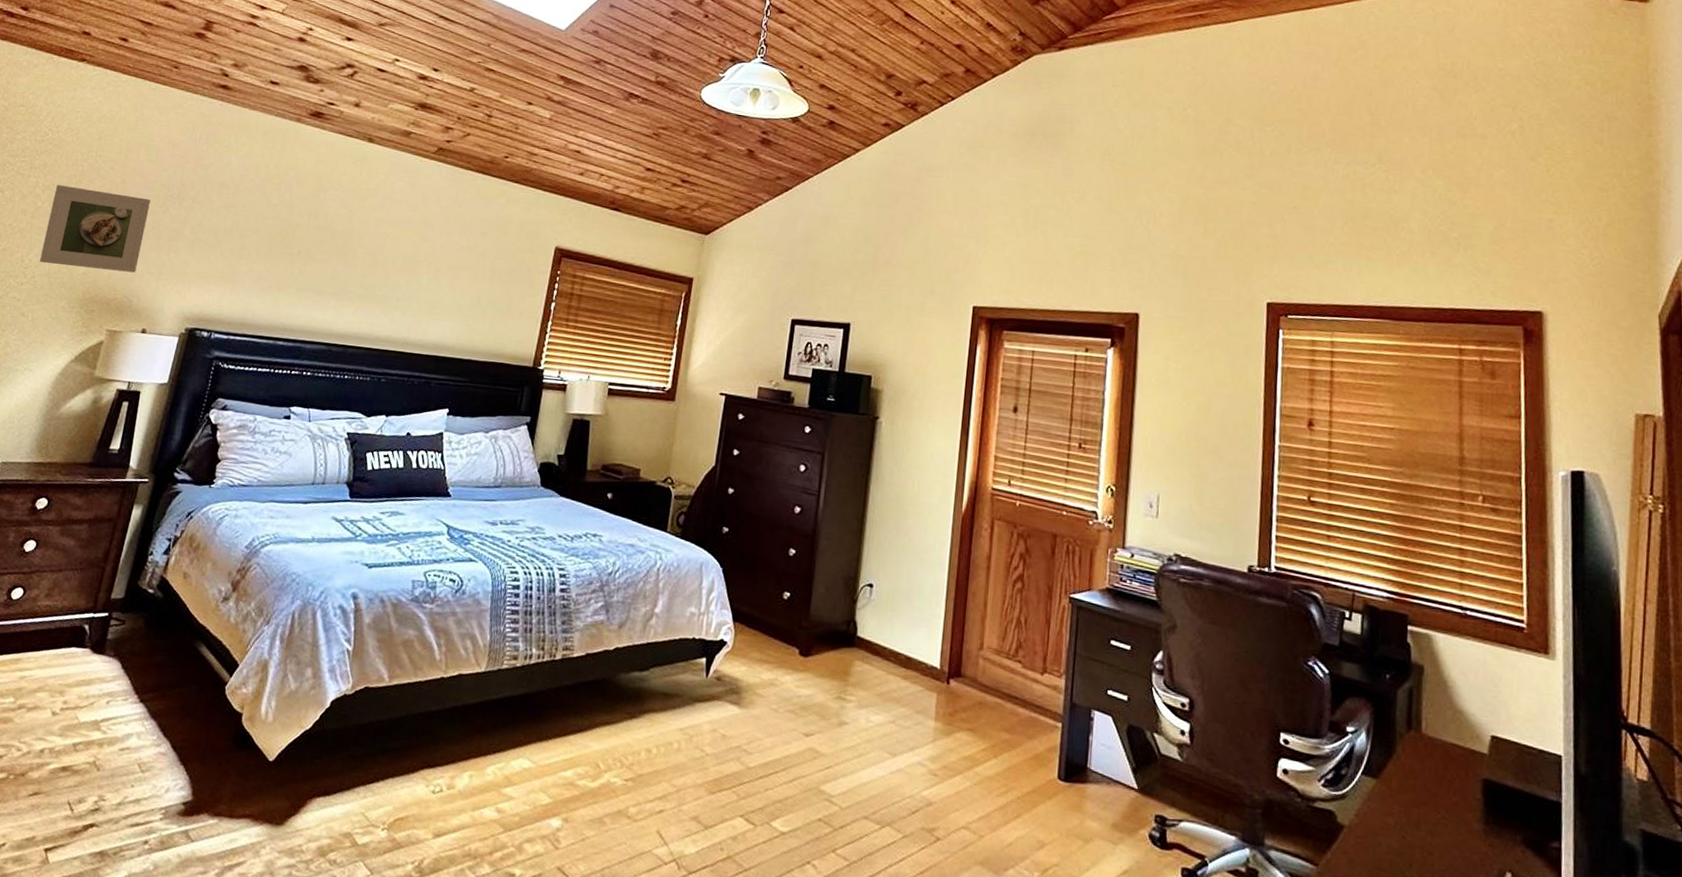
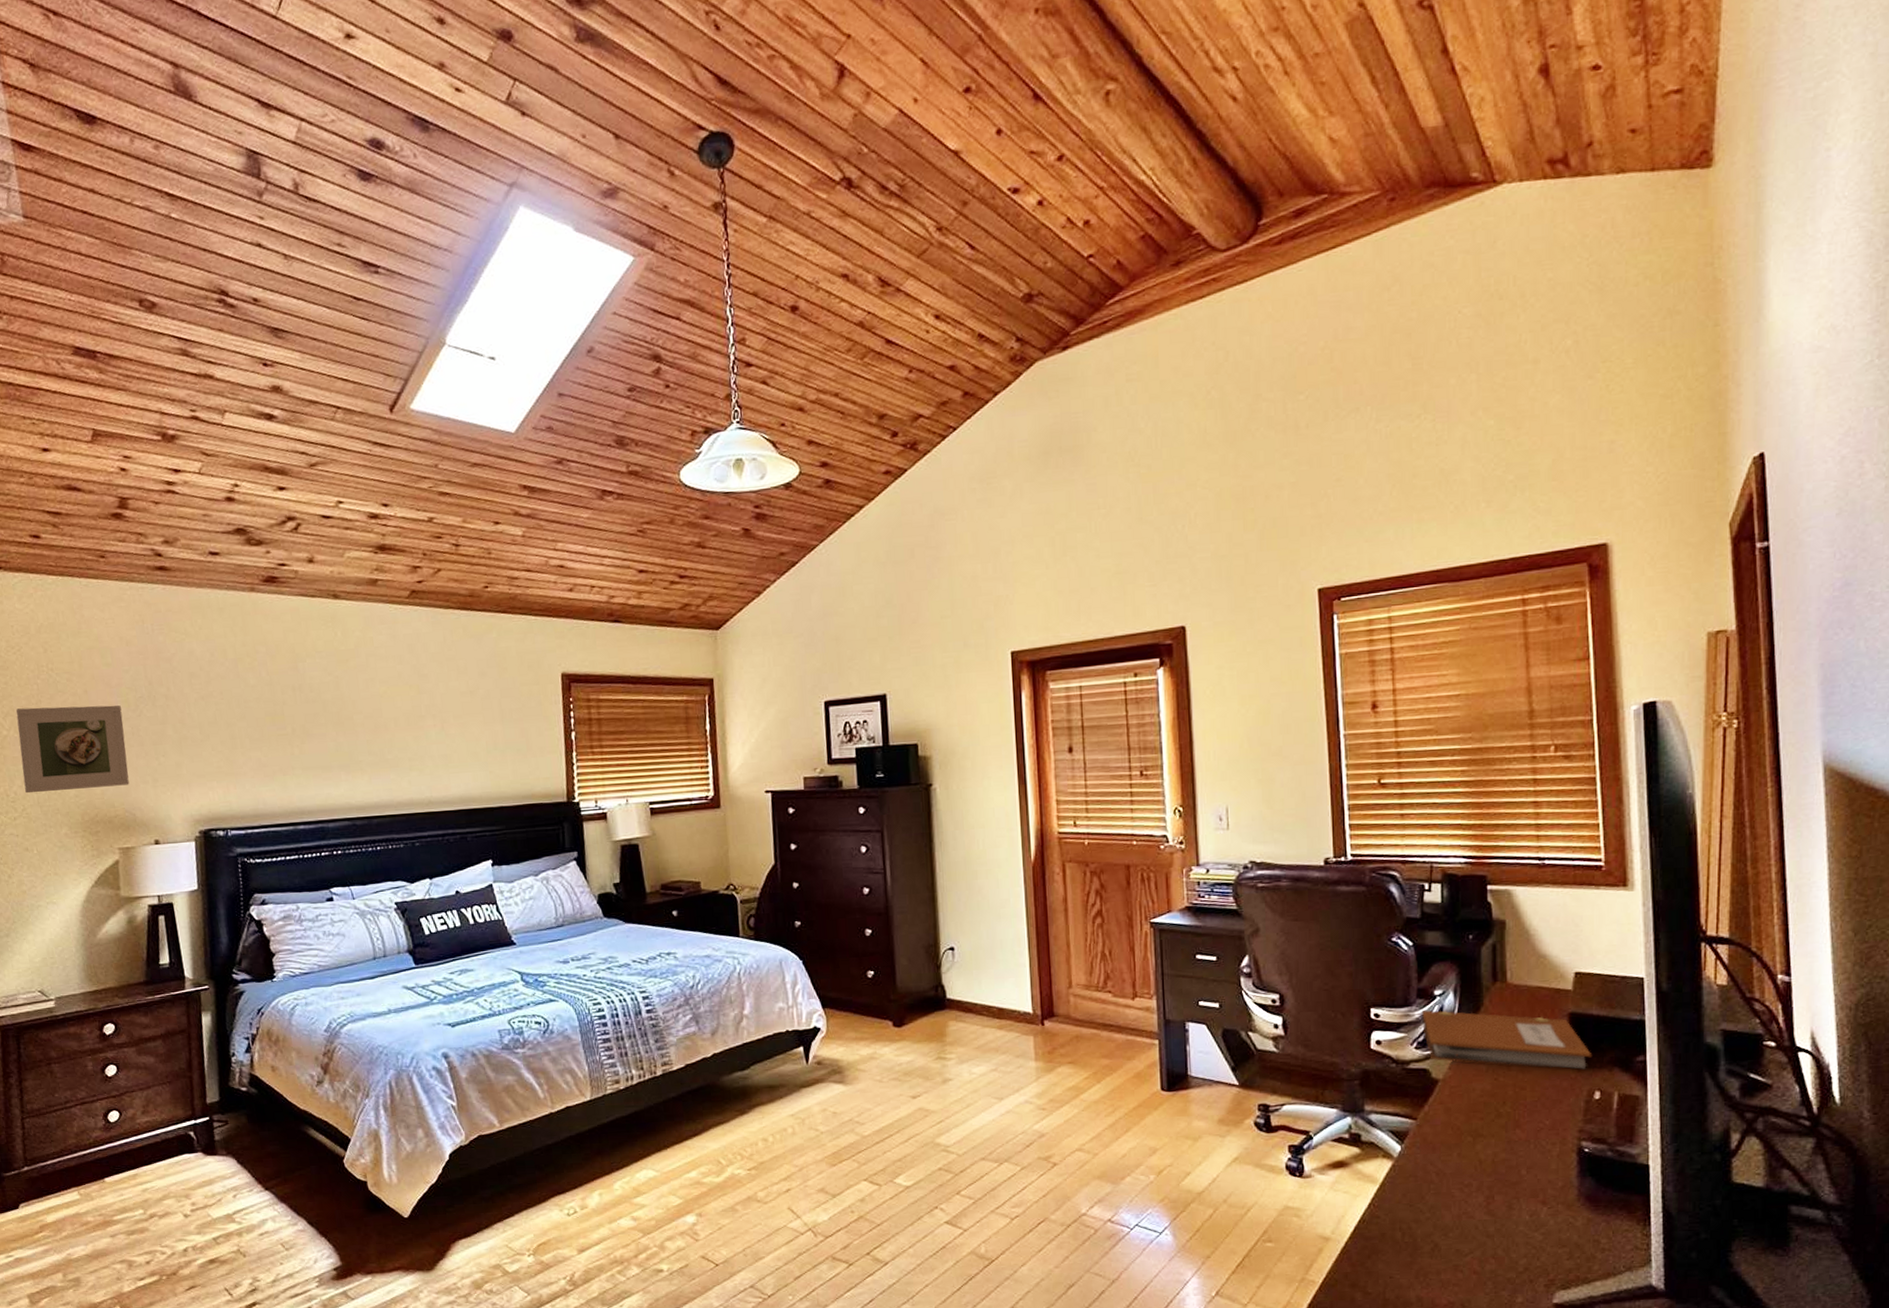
notebook: none [1331,745,1506,845] -> present [1422,1009,1593,1070]

